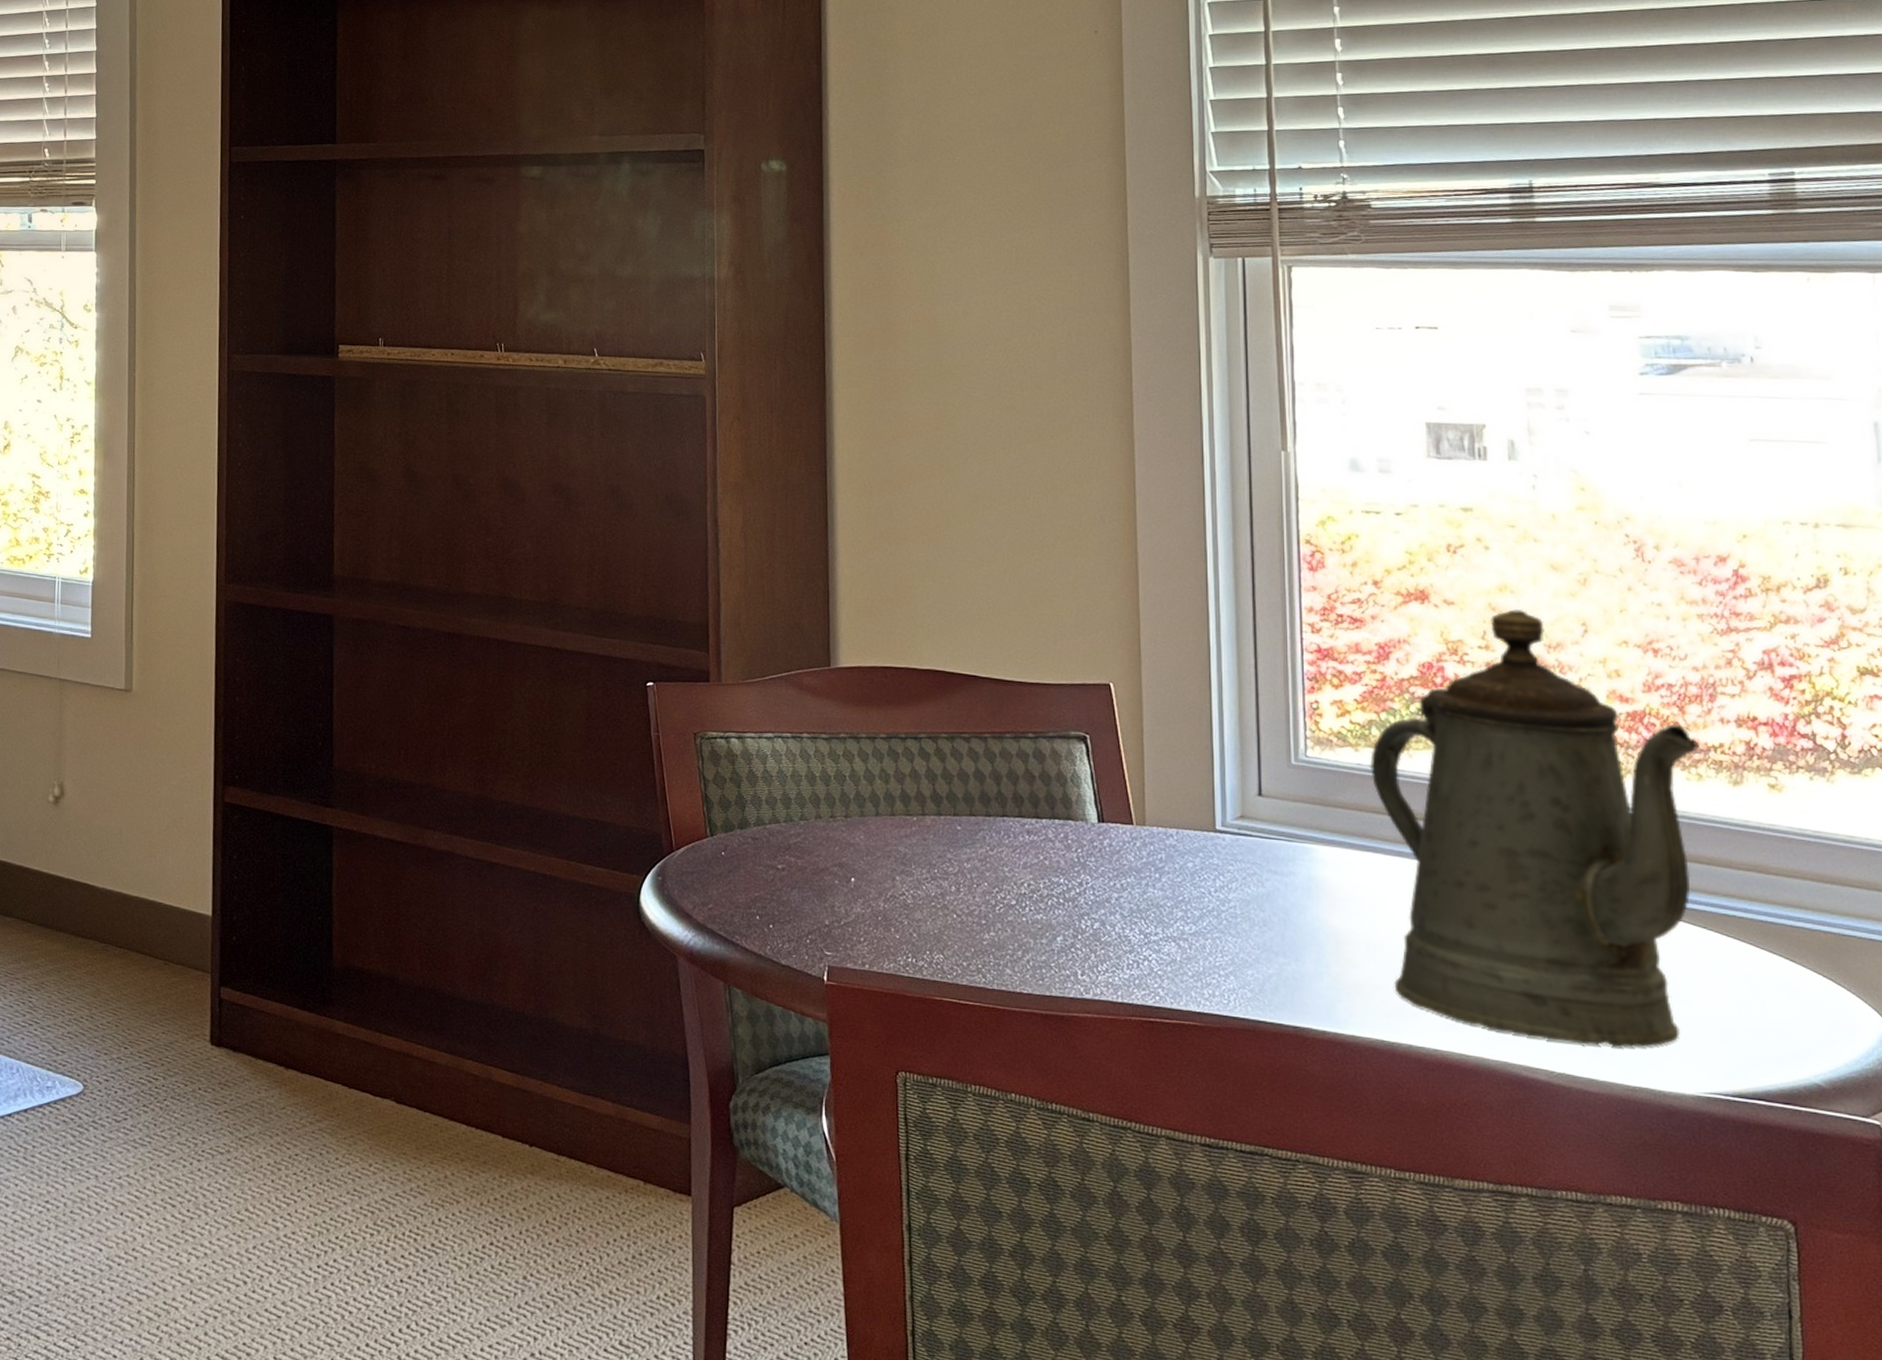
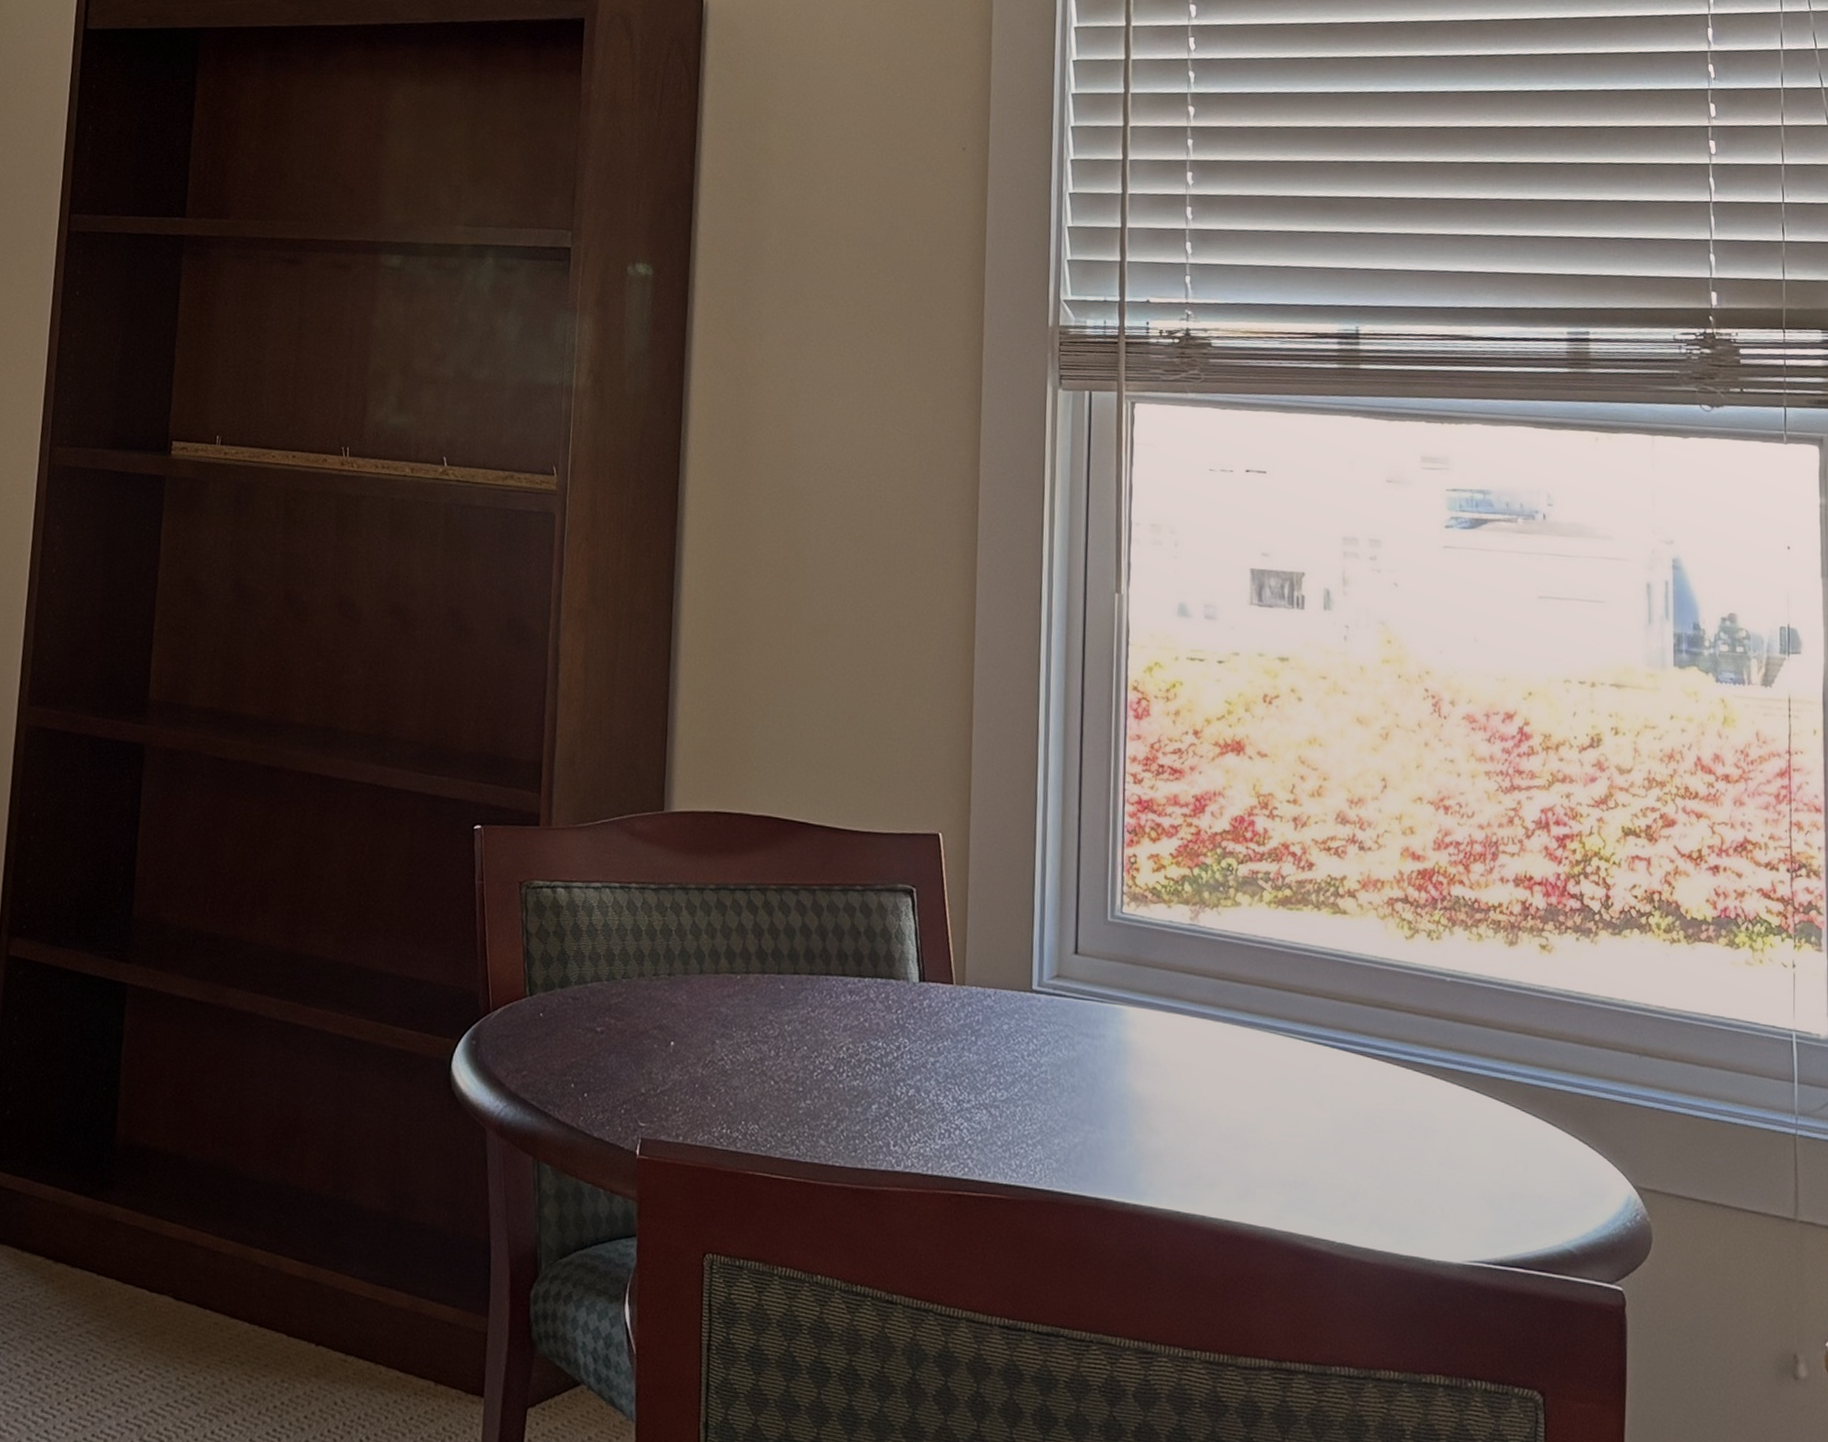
coffee pot: present [1369,609,1701,1047] -> none [1180,763,1482,1215]

